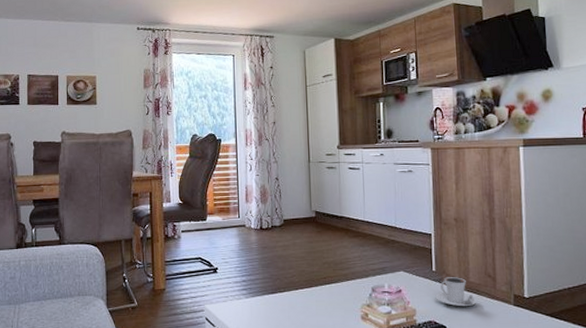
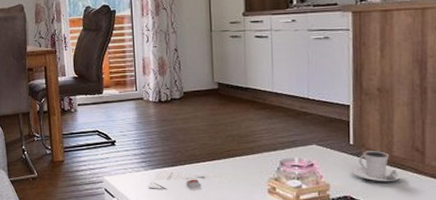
architectural model: none [248,297,328,317] -> present [148,170,232,189]

